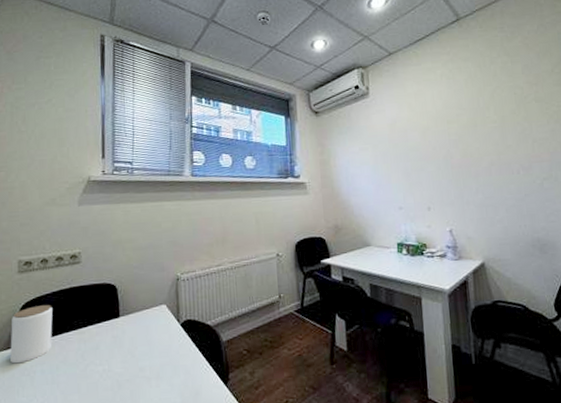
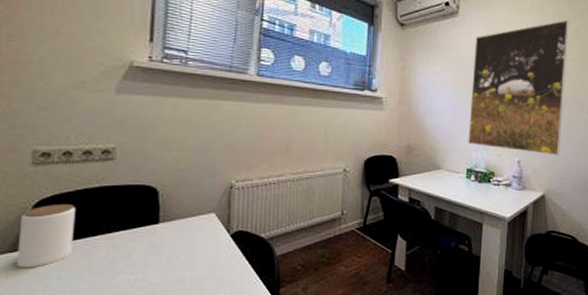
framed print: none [388,83,494,221] -> present [468,19,569,155]

